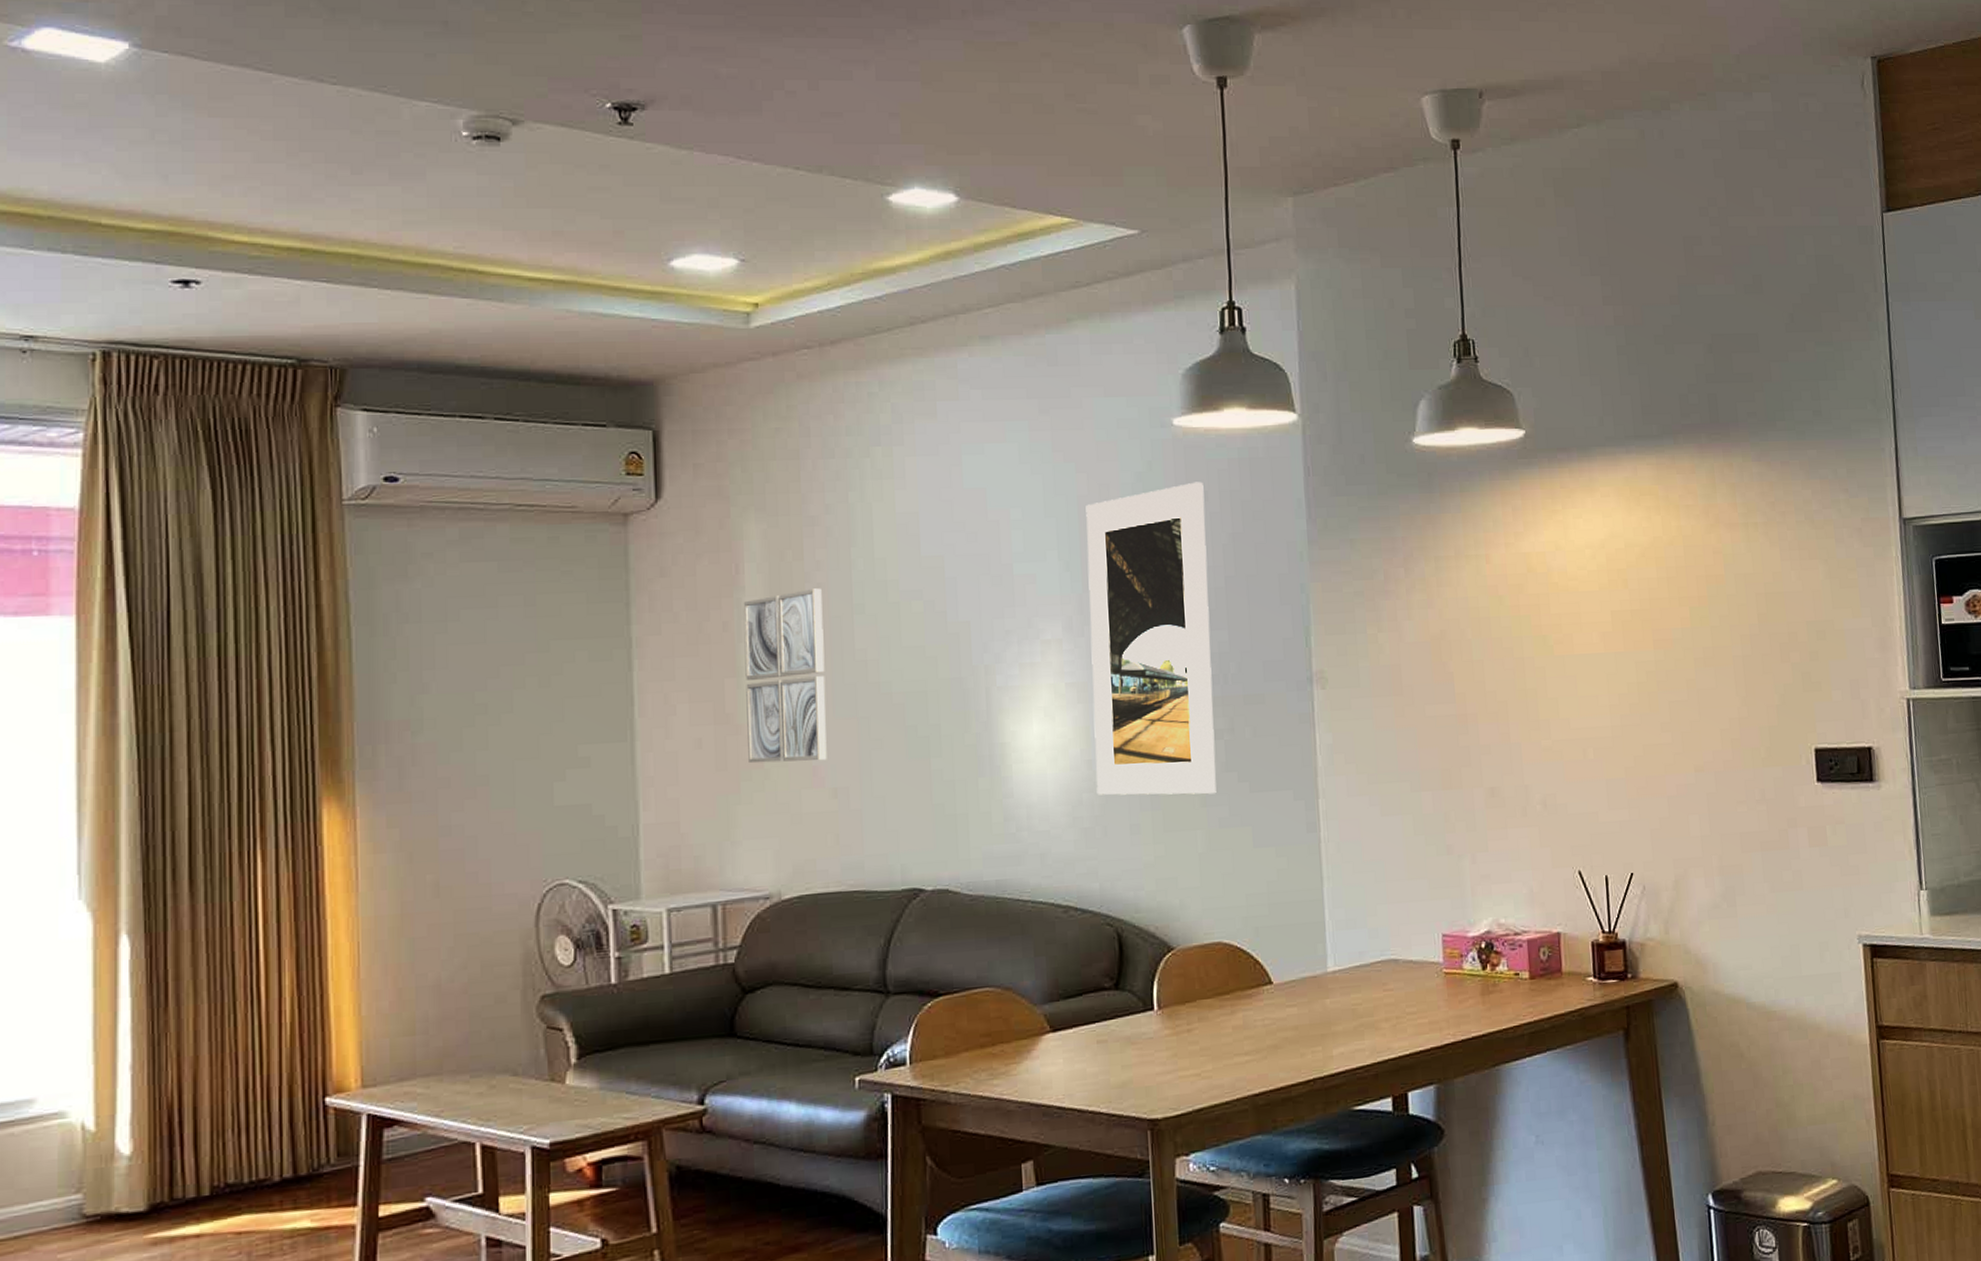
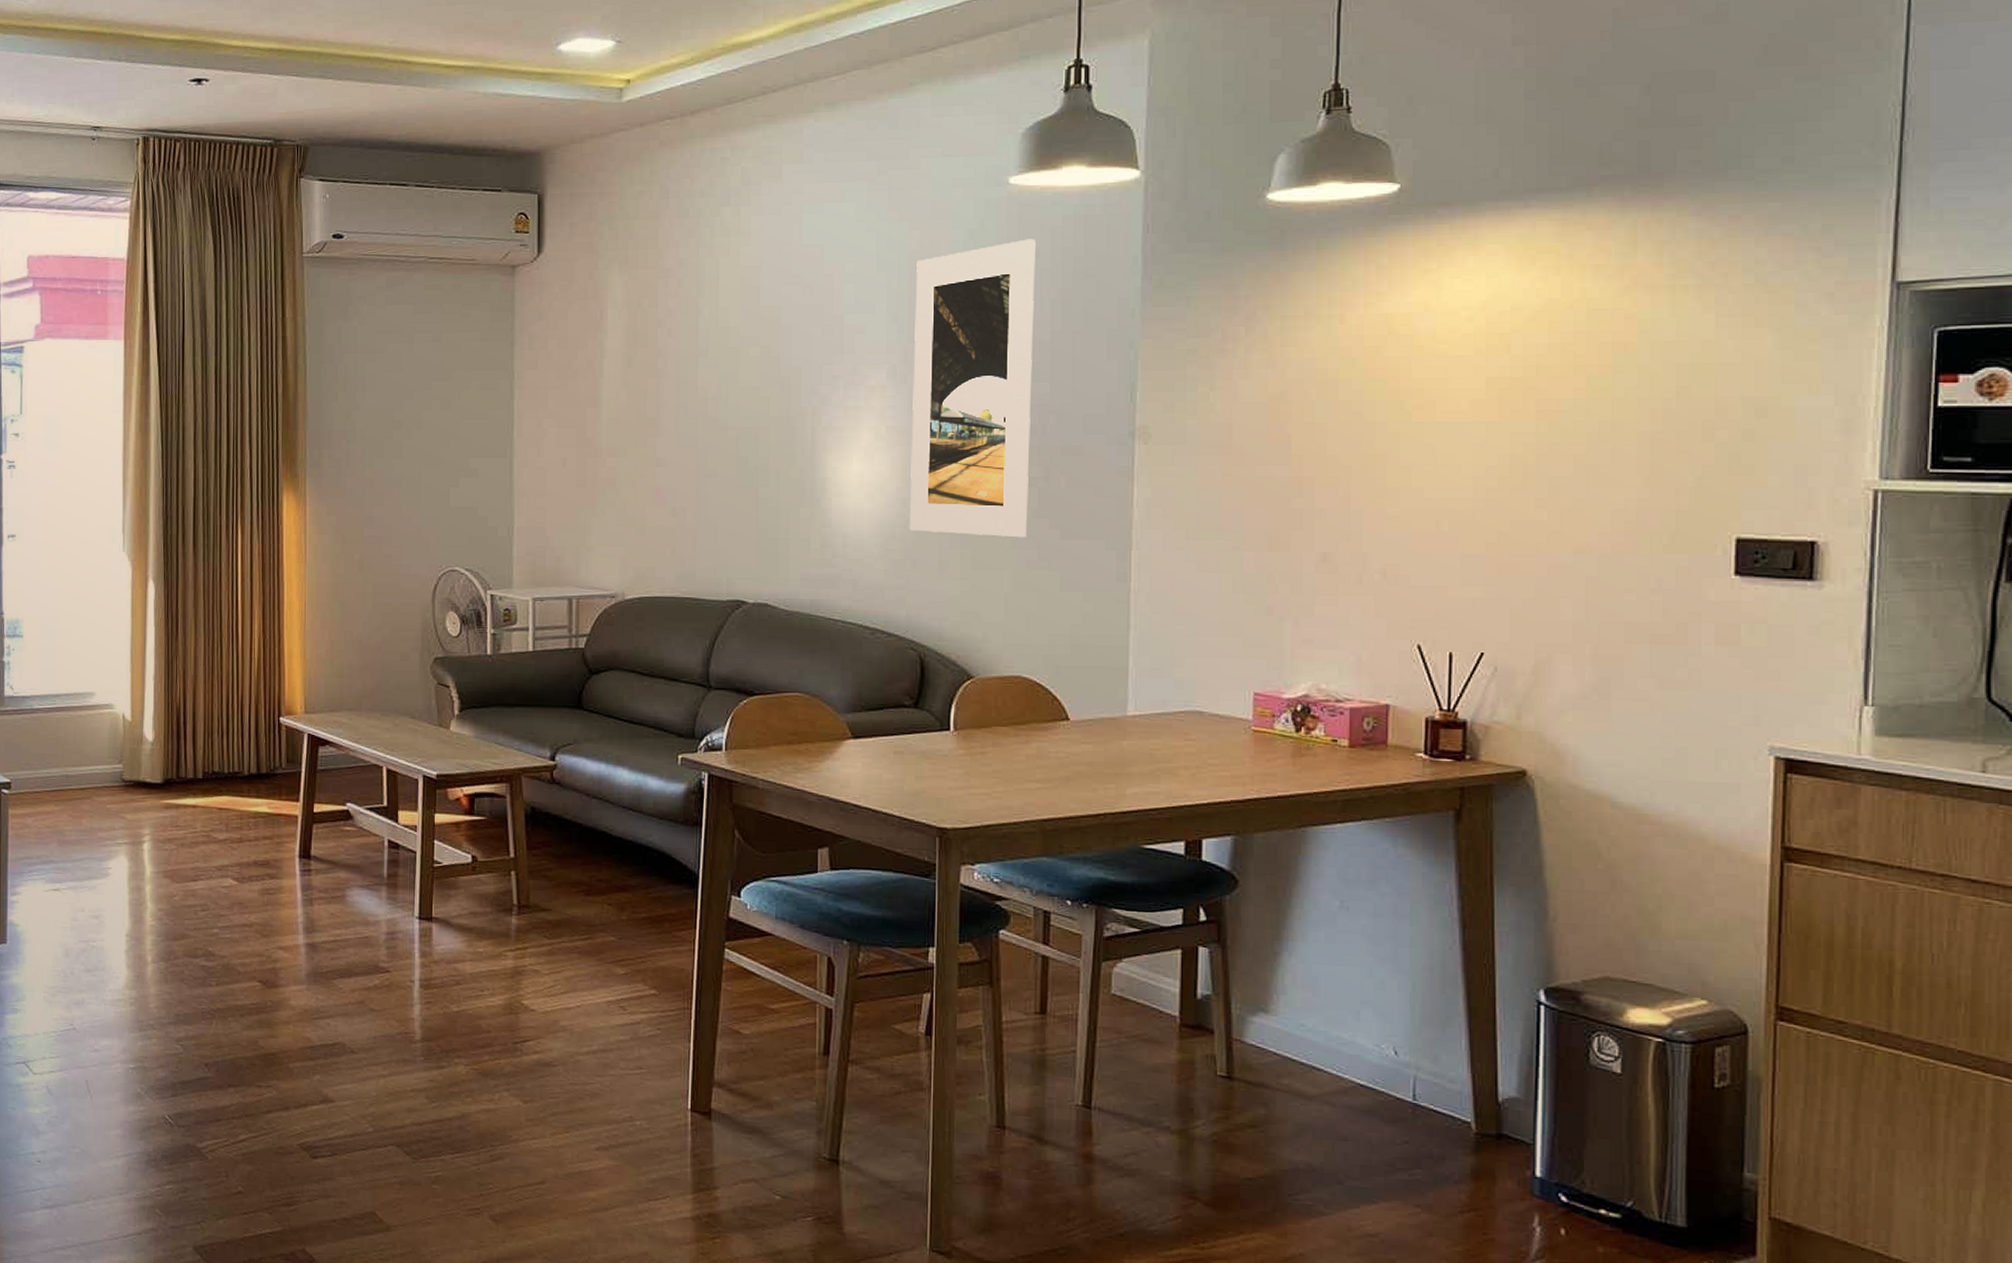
wall art: present [743,588,827,764] -> none [603,333,672,483]

